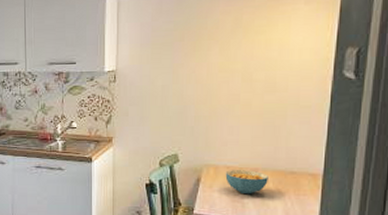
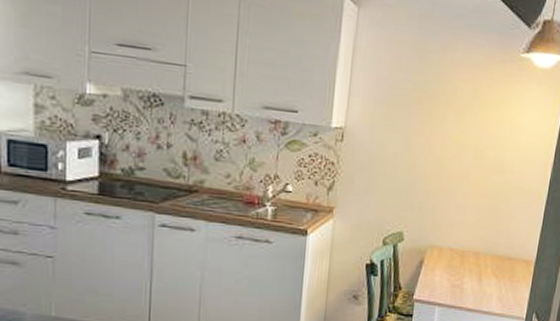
cereal bowl: present [225,170,268,195] -> none [448,252,488,280]

